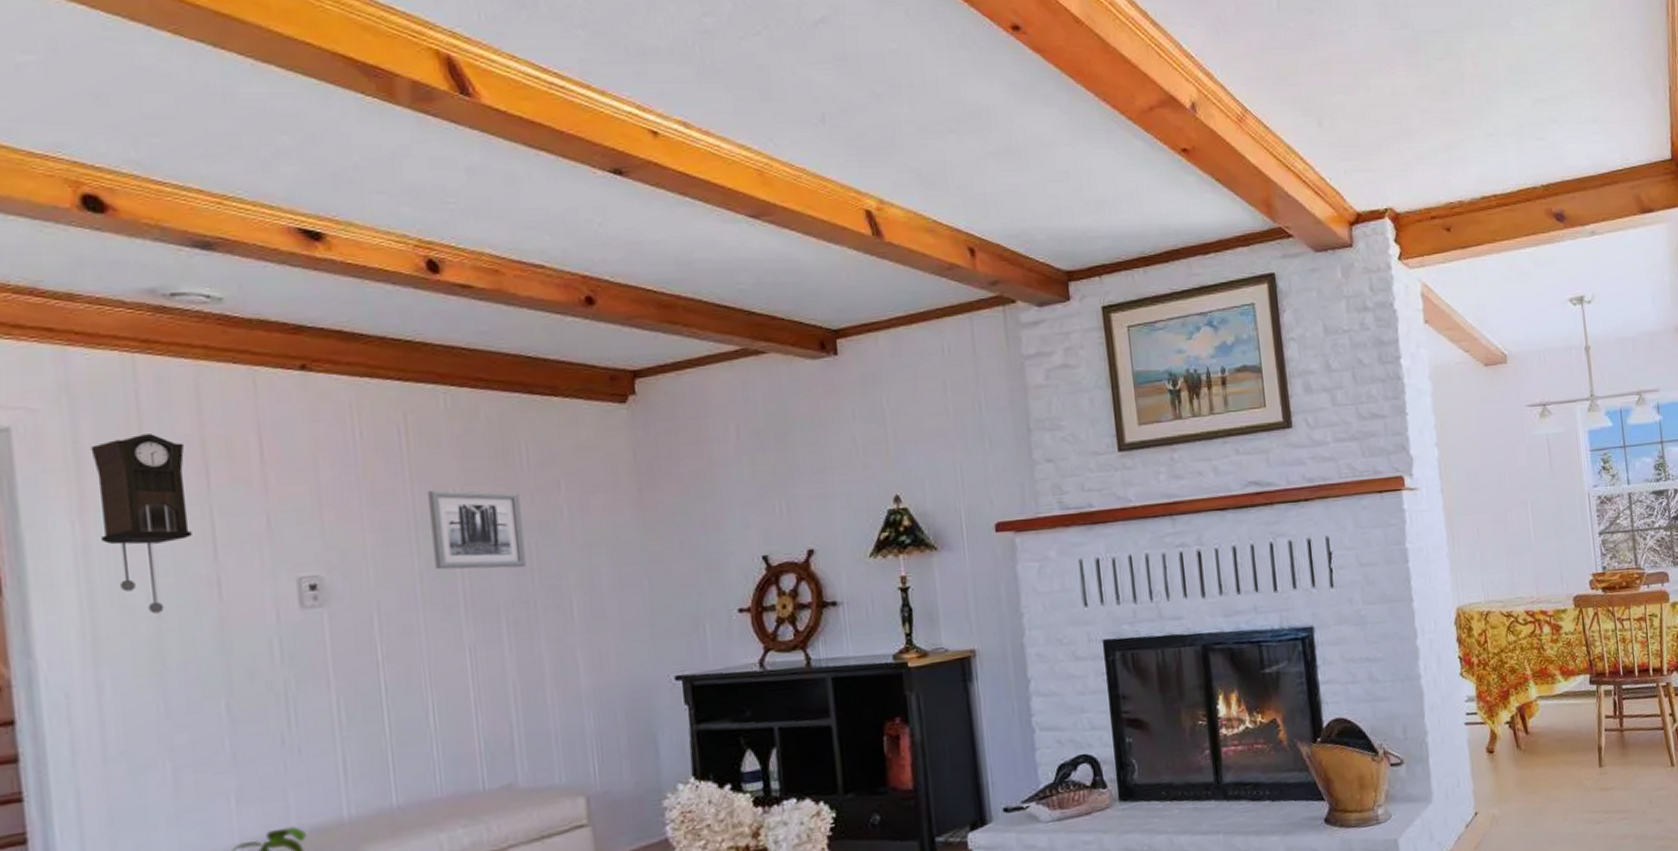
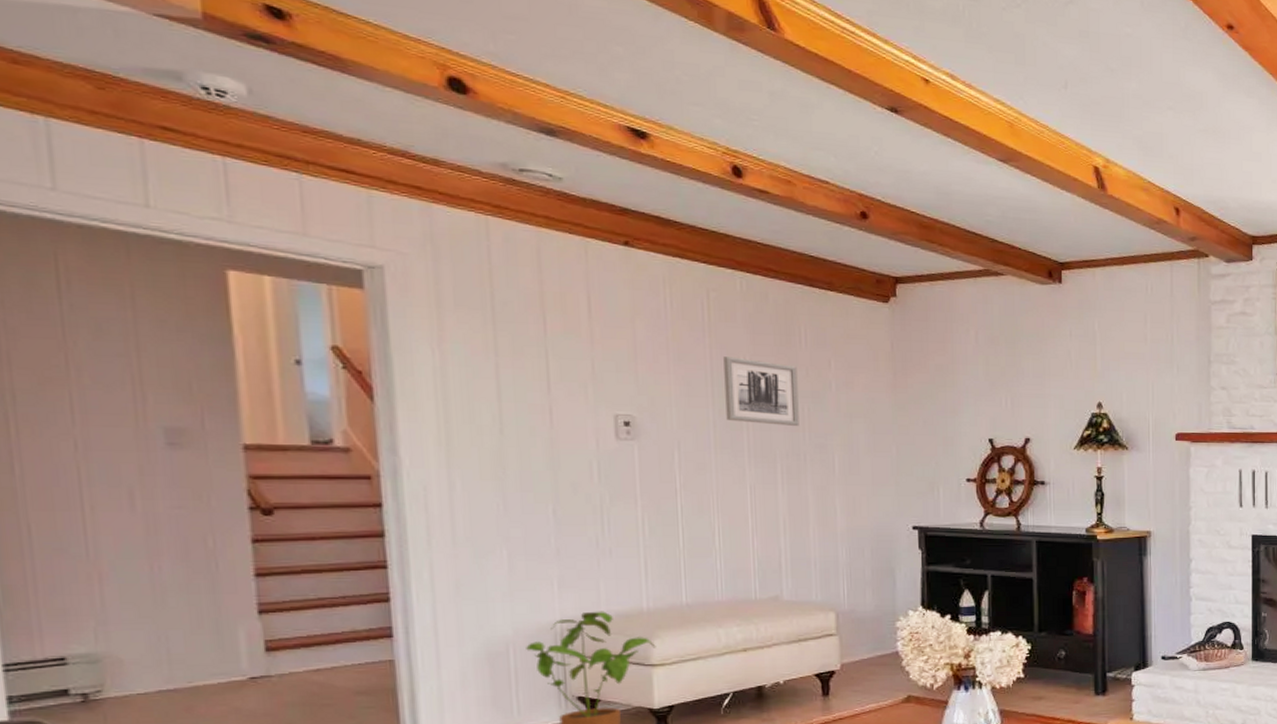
pendulum clock: present [90,434,192,614] -> none [449,284,530,431]

